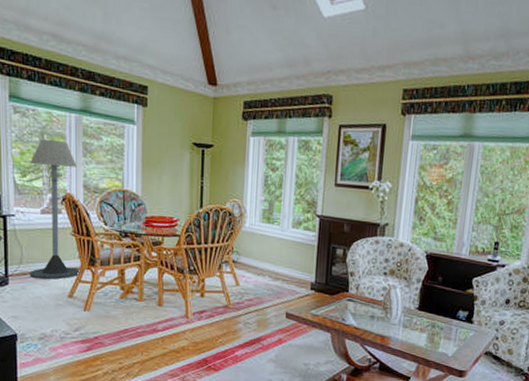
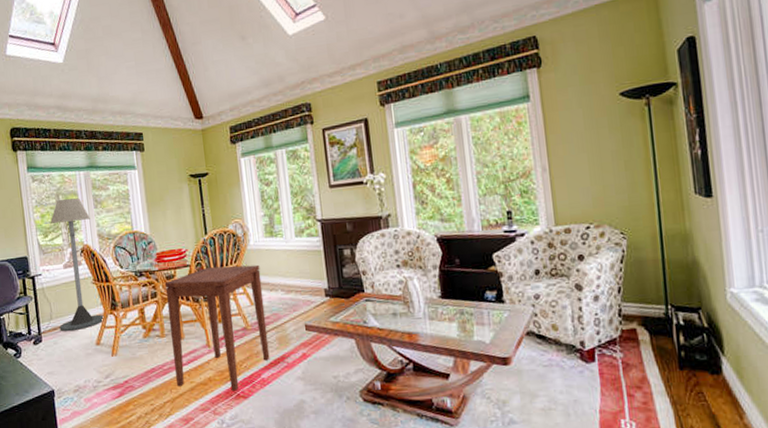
side table: none [149,241,251,363] -> present [165,264,270,391]

